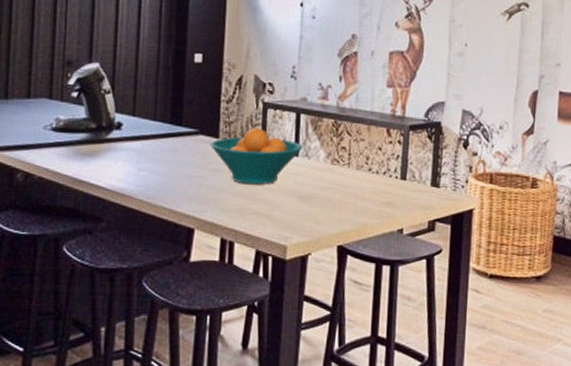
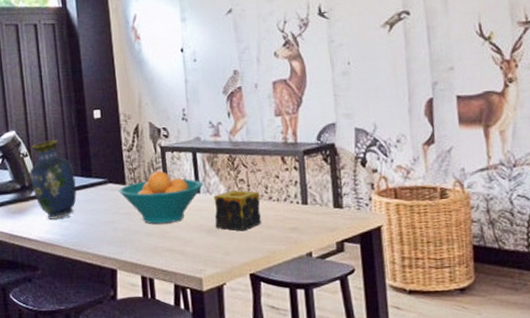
vase: none [109,79,163,167] -> present [30,140,77,219]
candle: none [309,157,360,201] -> present [213,190,261,231]

